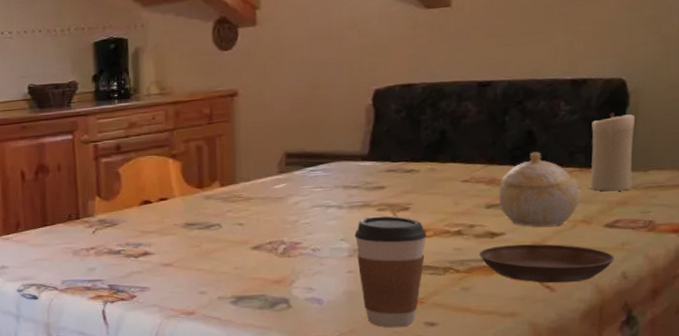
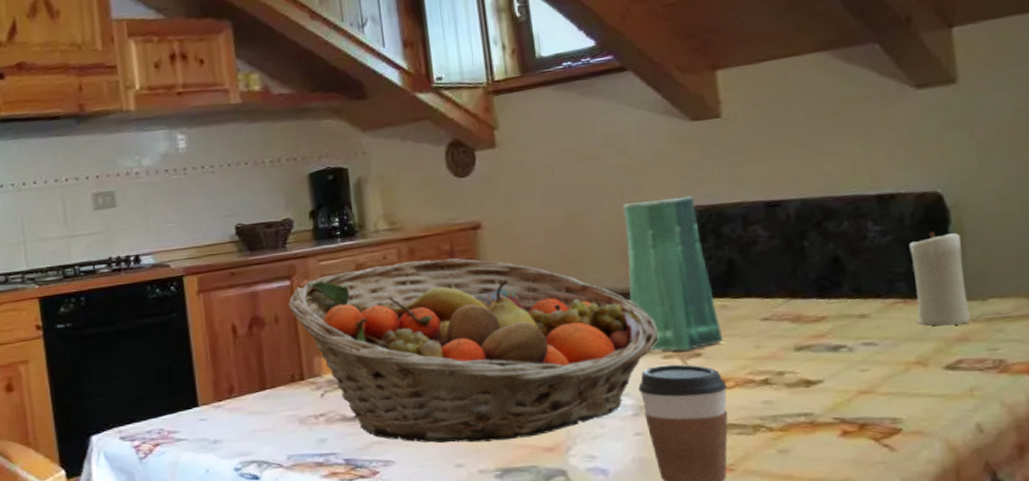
fruit basket: none [69,120,376,275] -> present [288,257,659,444]
vase: none [355,74,429,205] -> present [622,196,724,351]
saucer: present [479,244,615,283] -> none [795,392,964,441]
sugar bowl: present [498,152,580,227] -> none [807,281,909,371]

